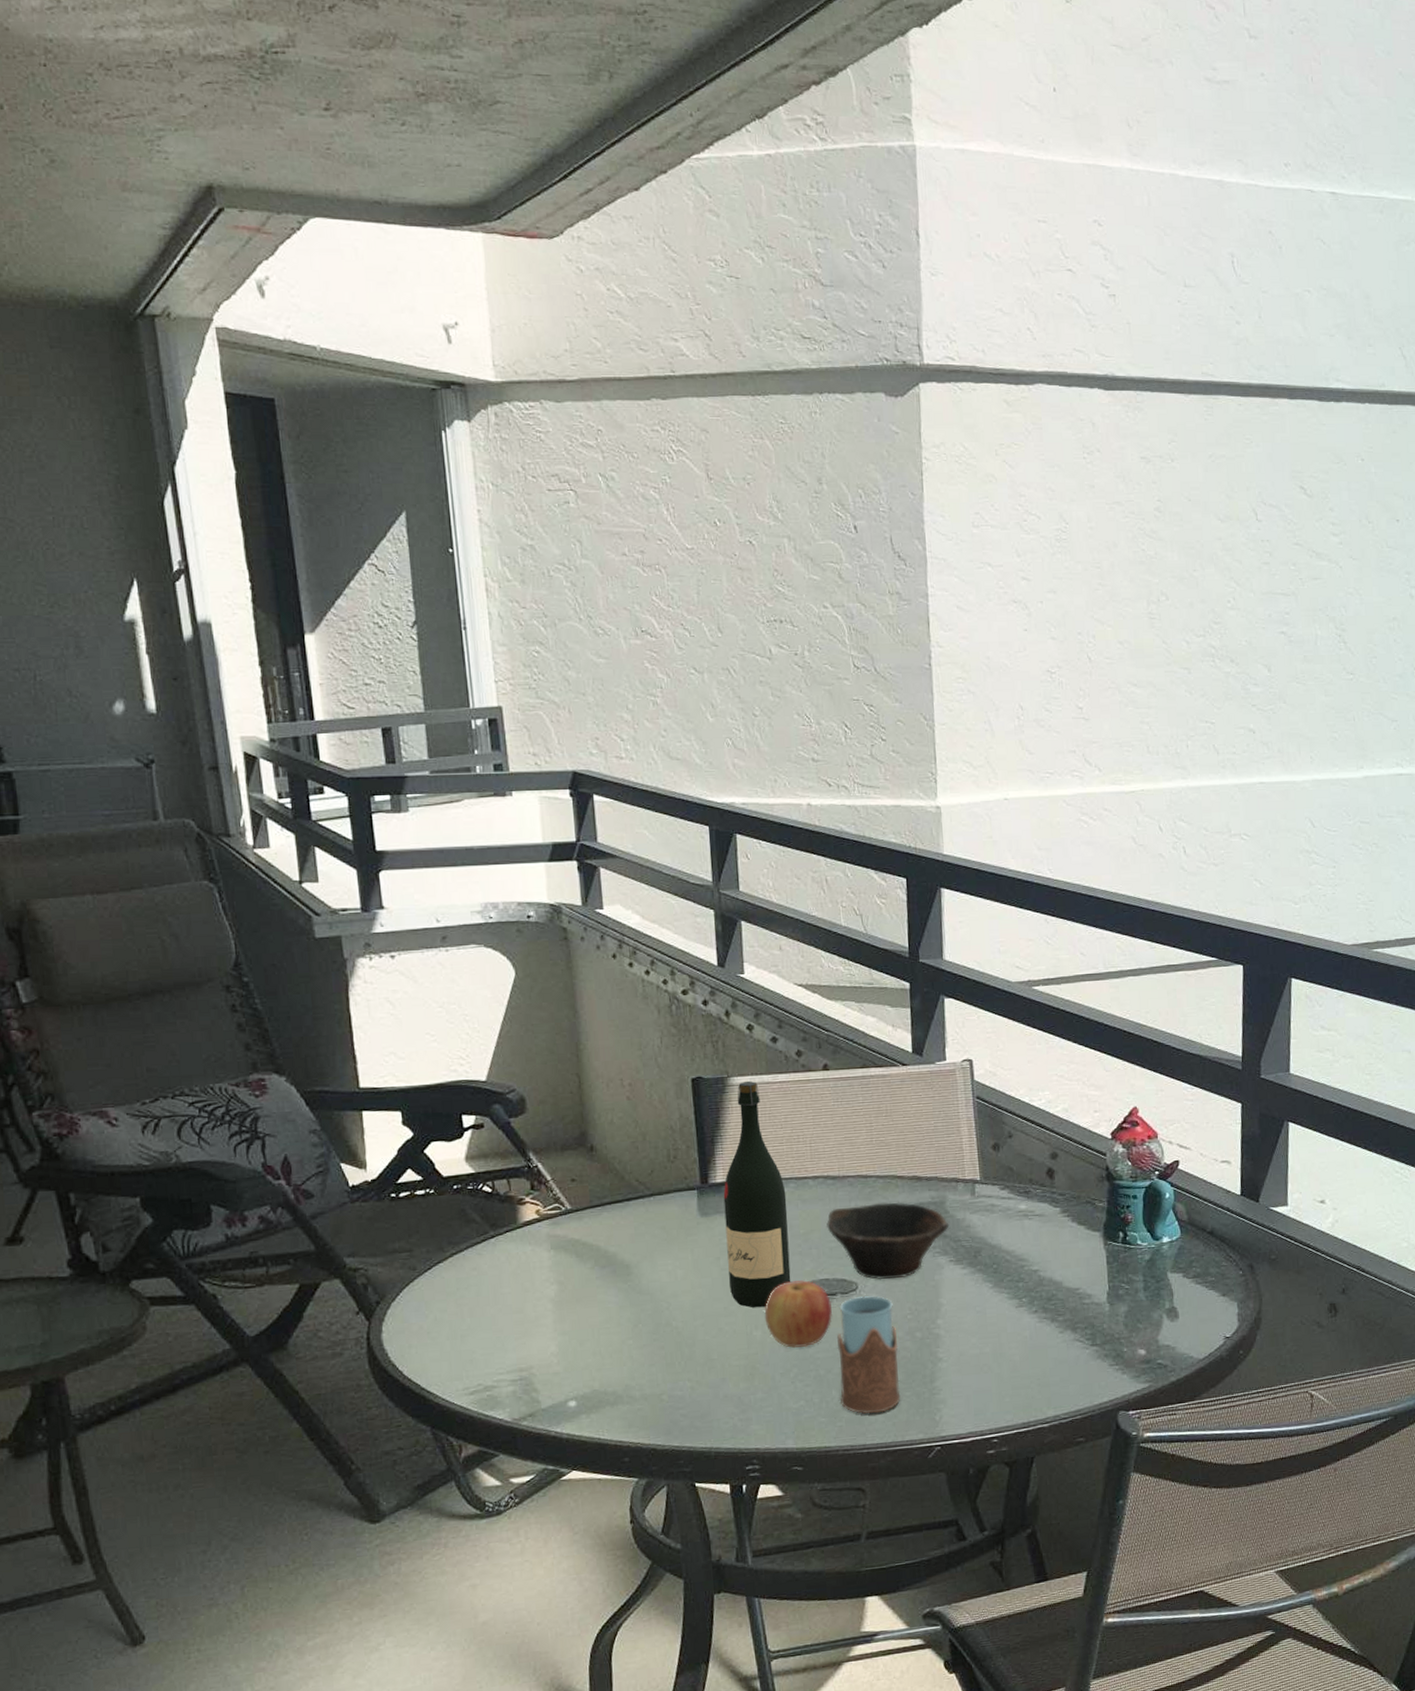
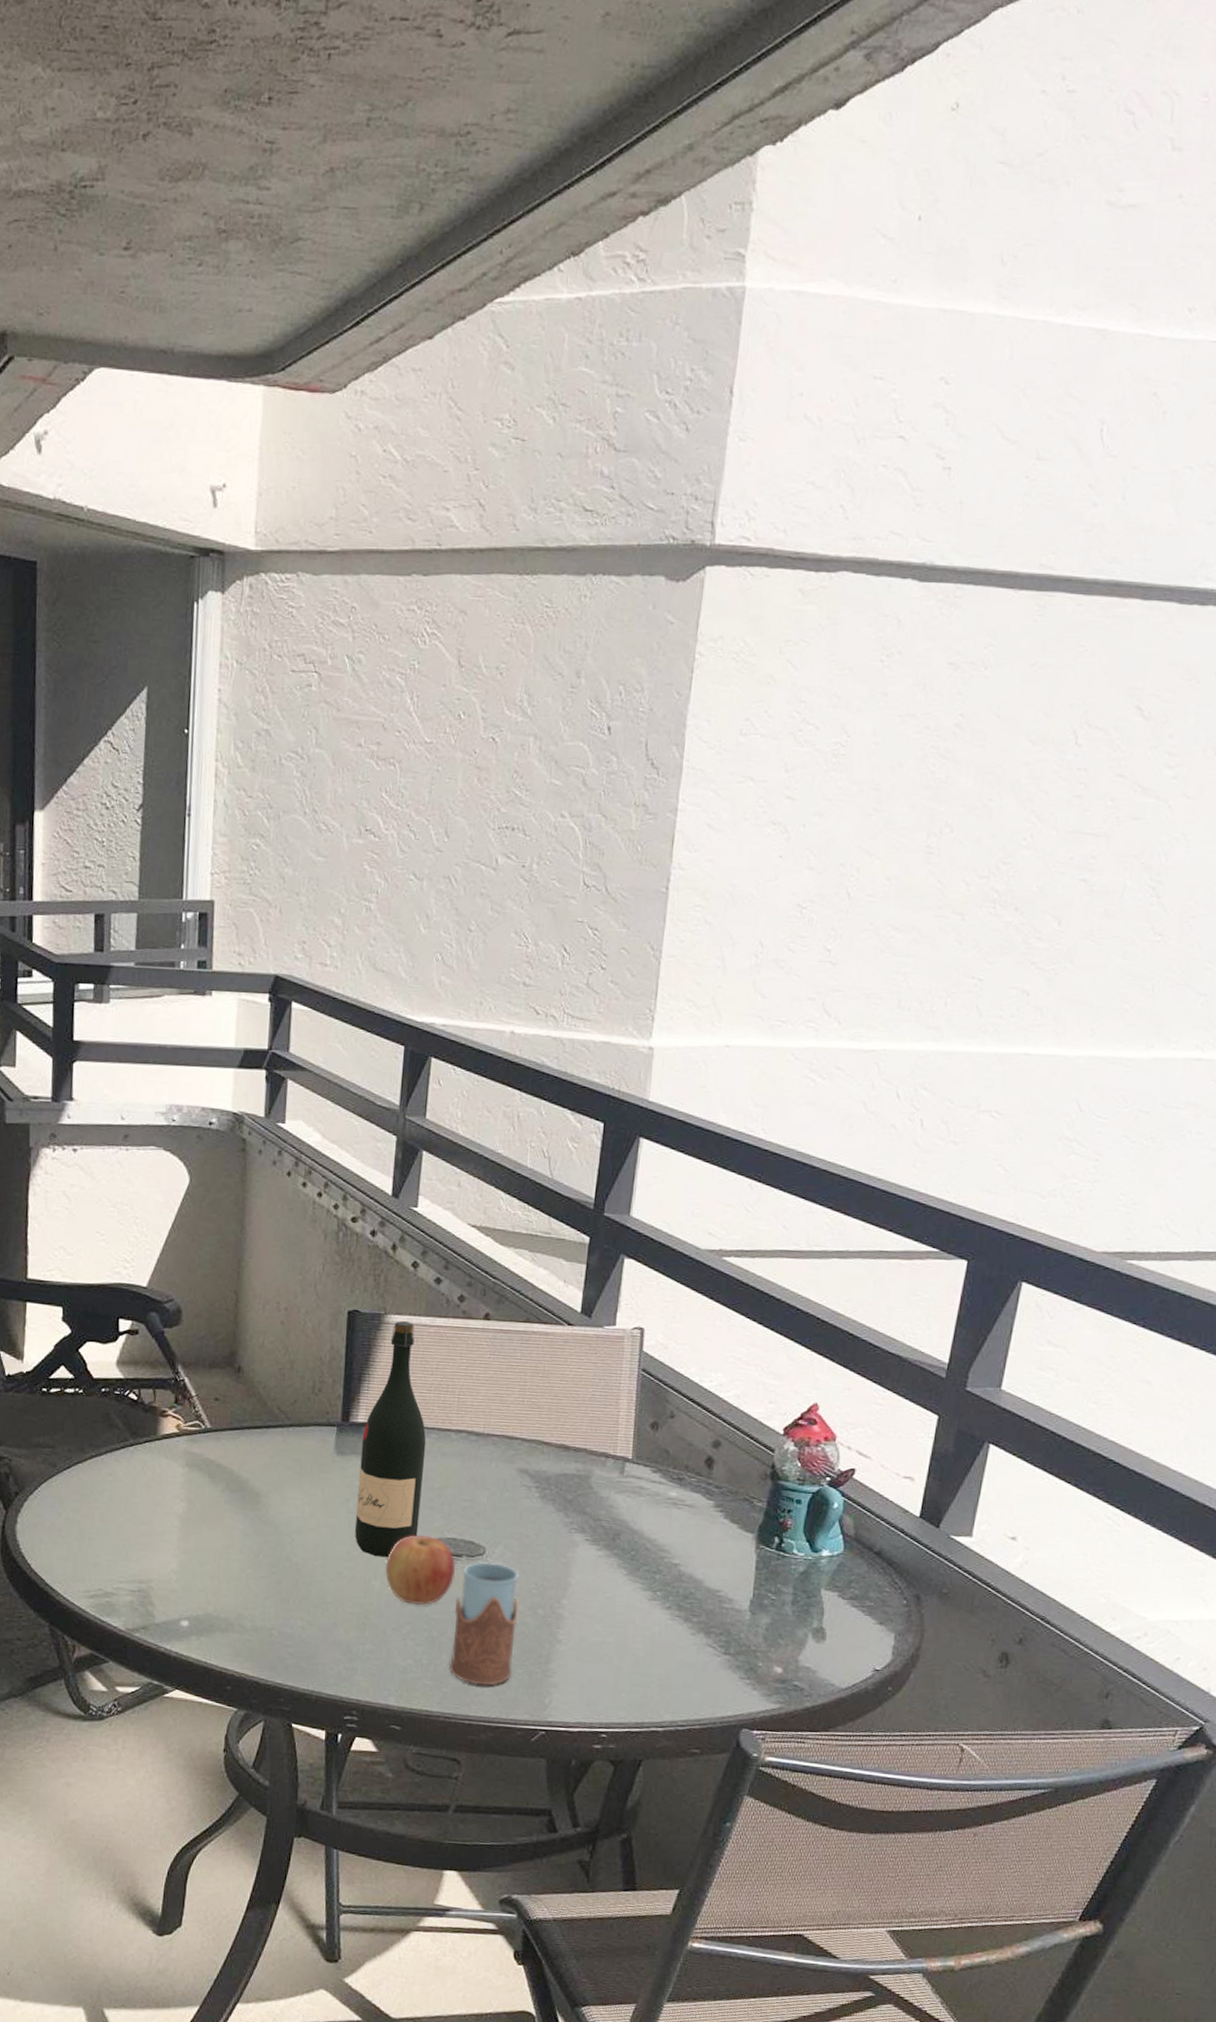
bowl: present [826,1202,950,1280] -> none [463,1467,592,1550]

